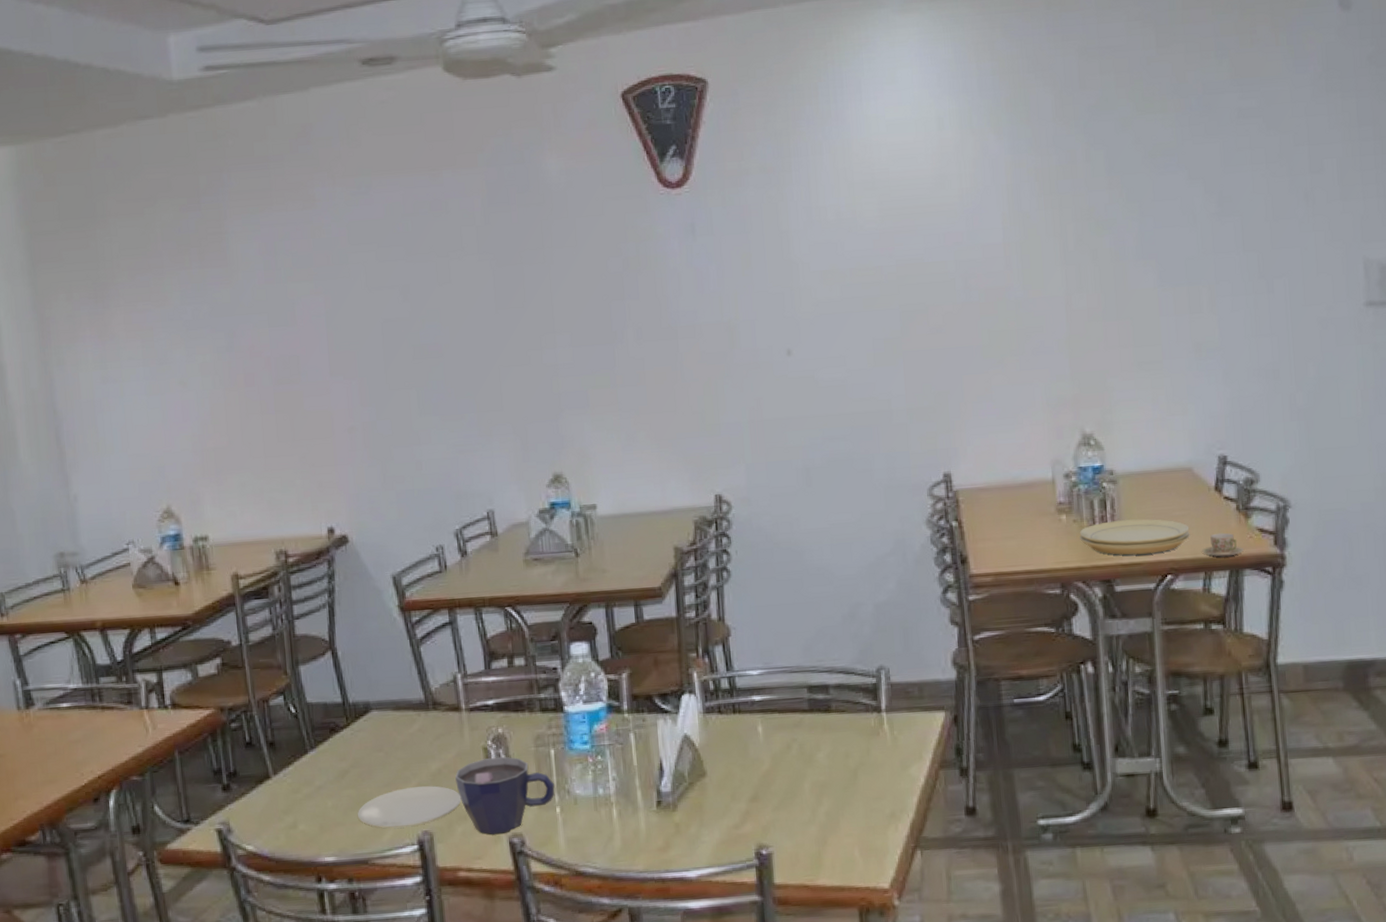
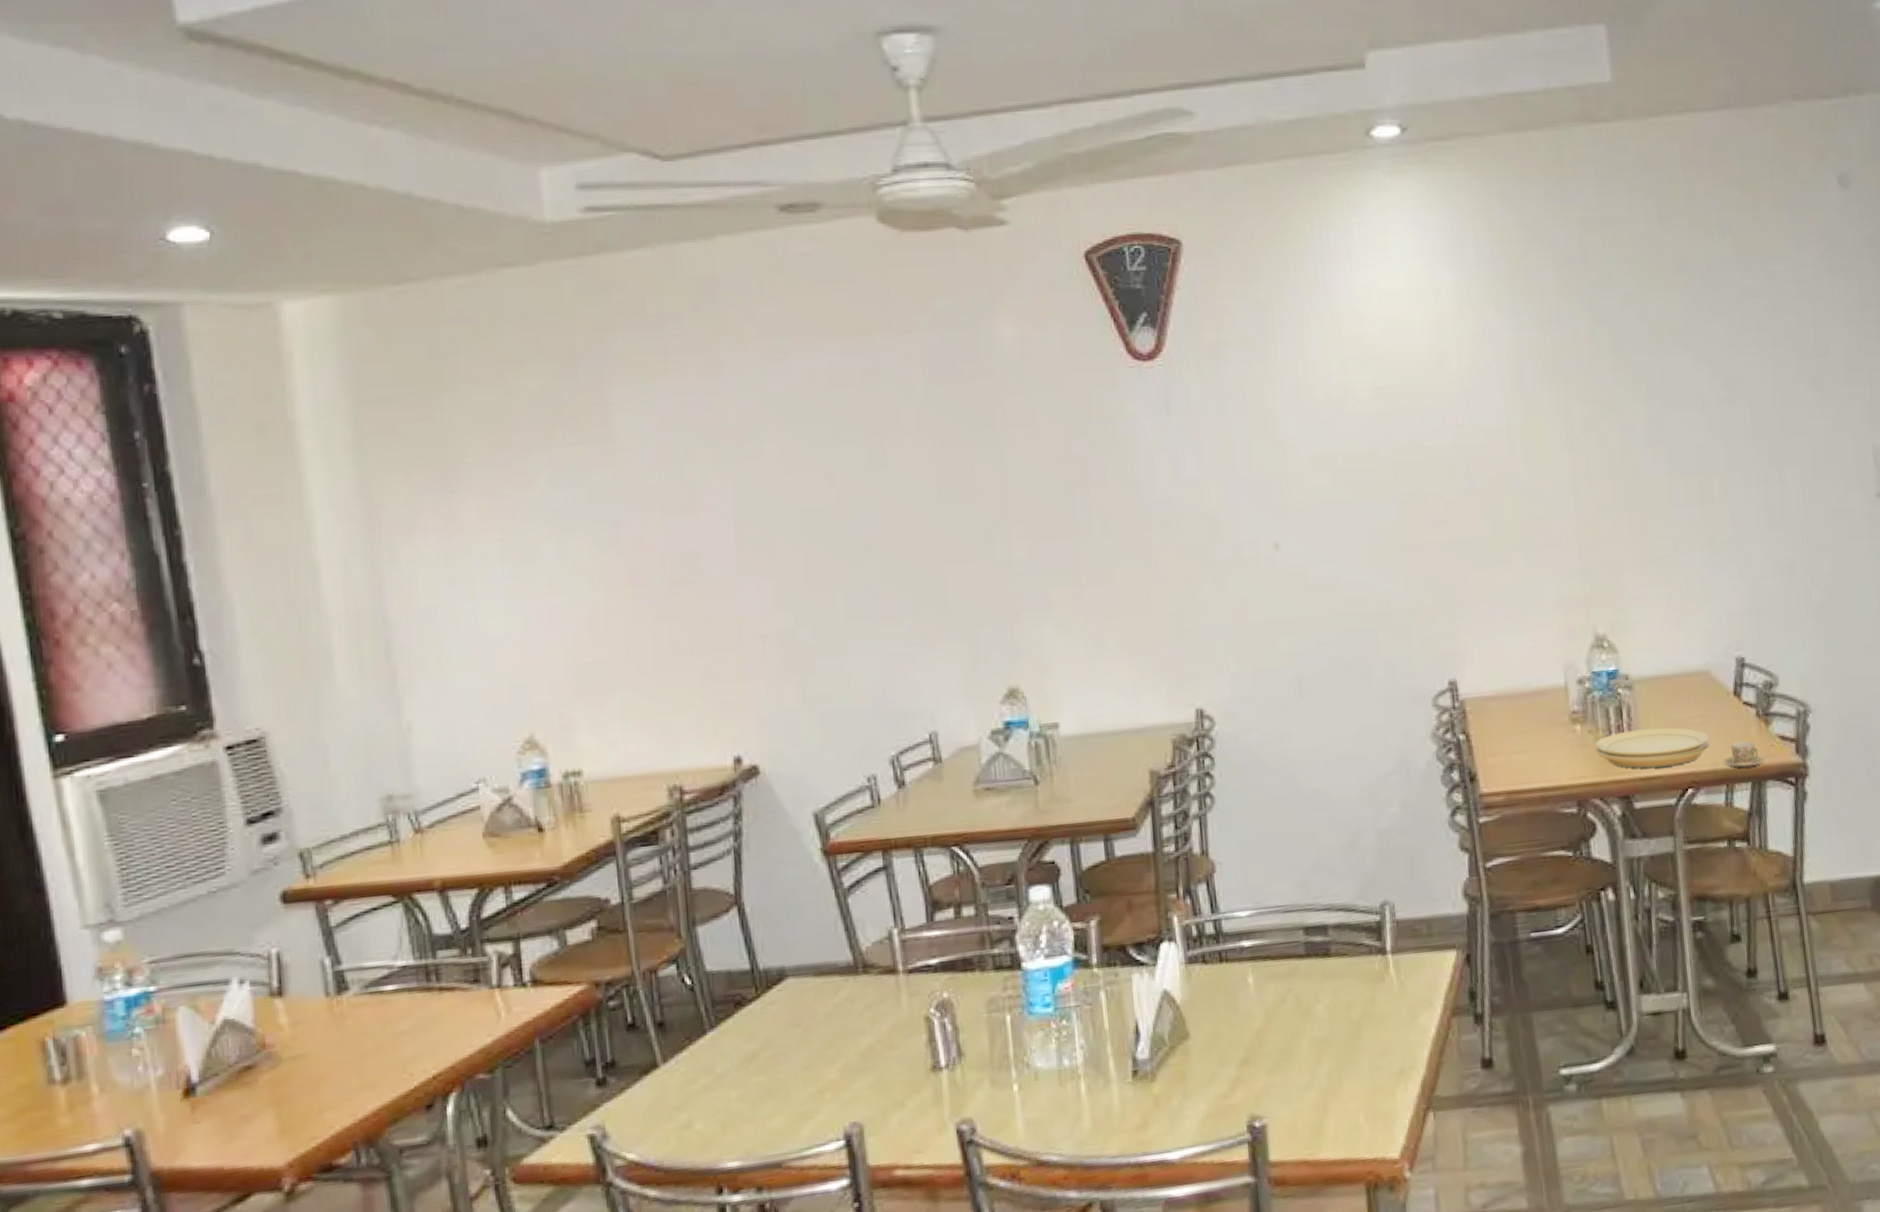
plate: present [358,786,462,829] -> none [769,1066,899,1122]
cup: present [455,756,555,835] -> none [891,1026,1011,1123]

